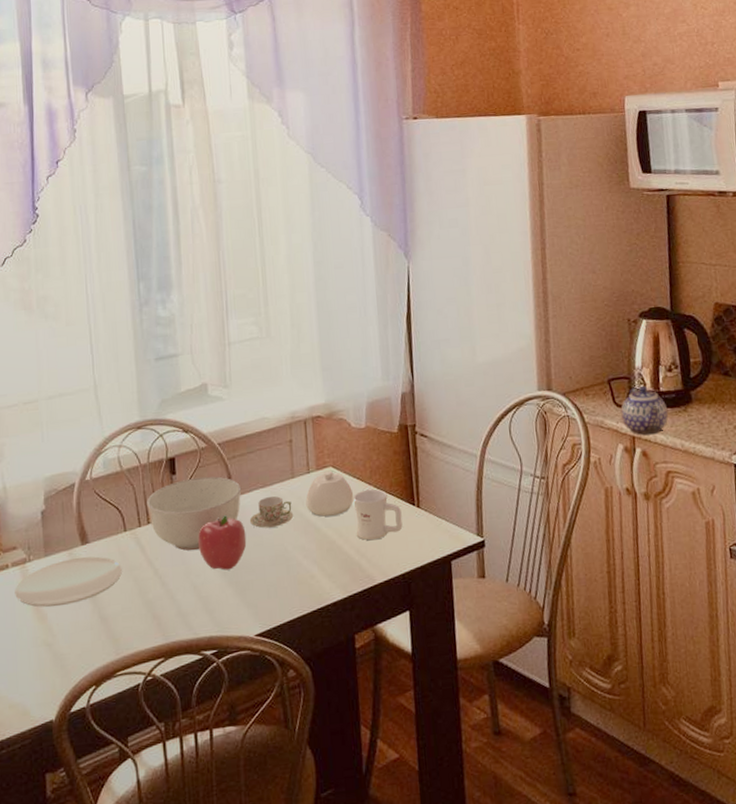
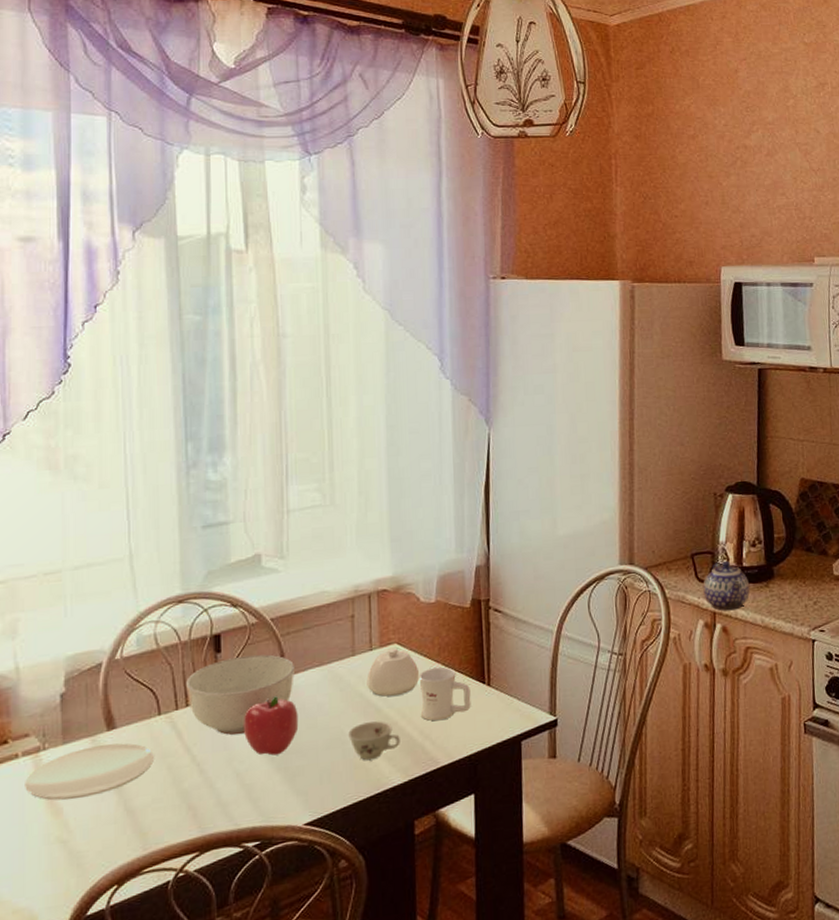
teacup: present [249,496,294,529] -> none [302,675,353,710]
teacup: none [291,539,339,577] -> present [348,721,400,761]

